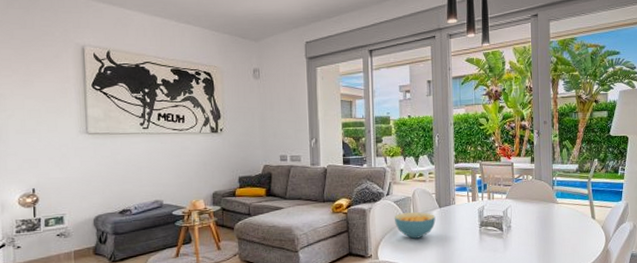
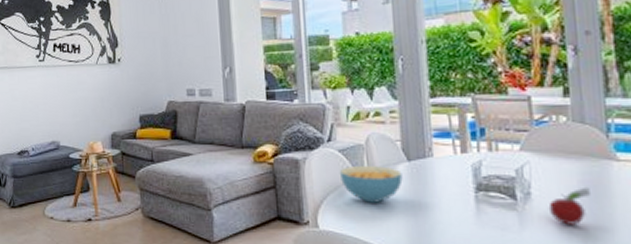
fruit: none [520,220,542,245] -> present [548,186,590,225]

